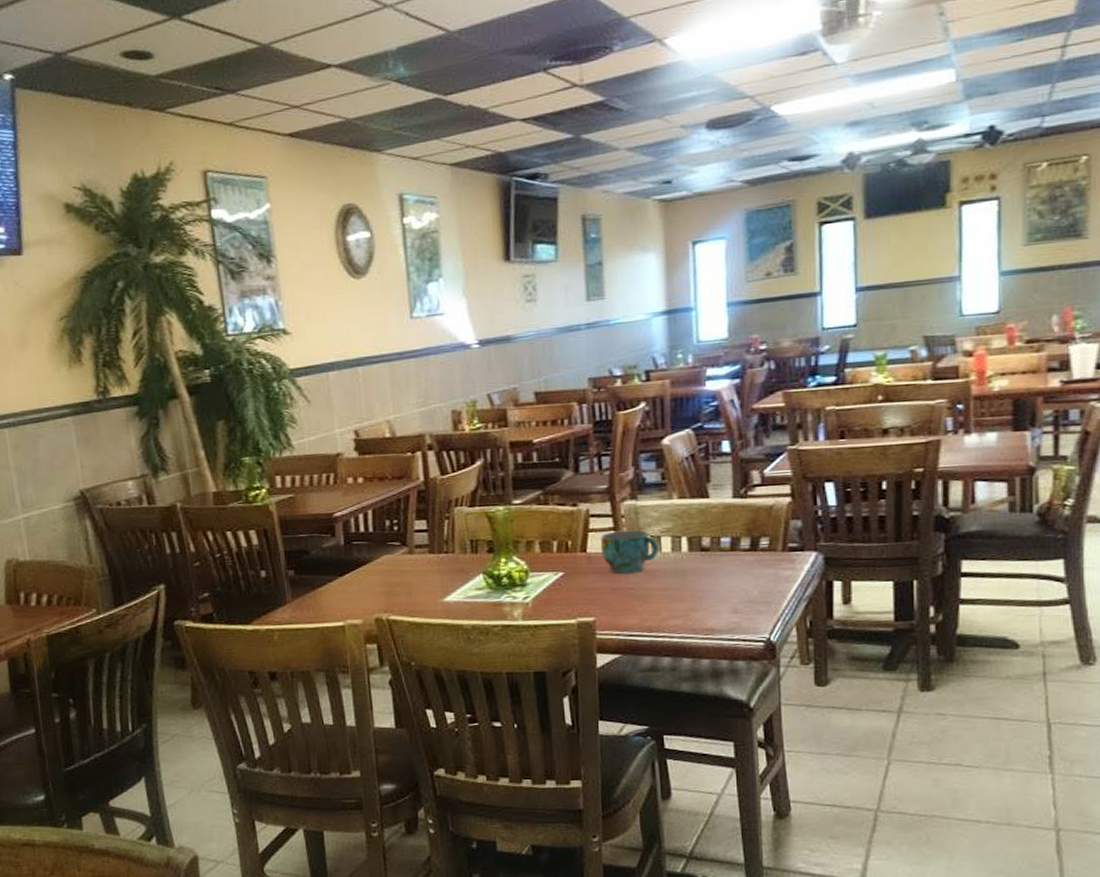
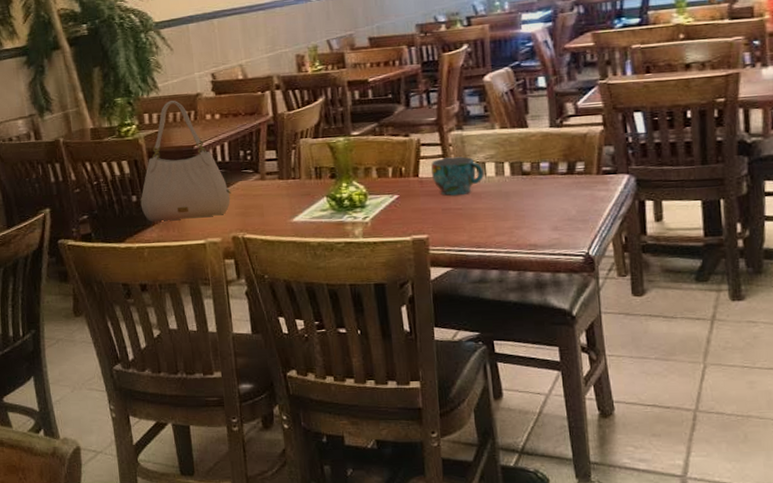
handbag: none [269,461,375,601] -> present [139,101,231,222]

